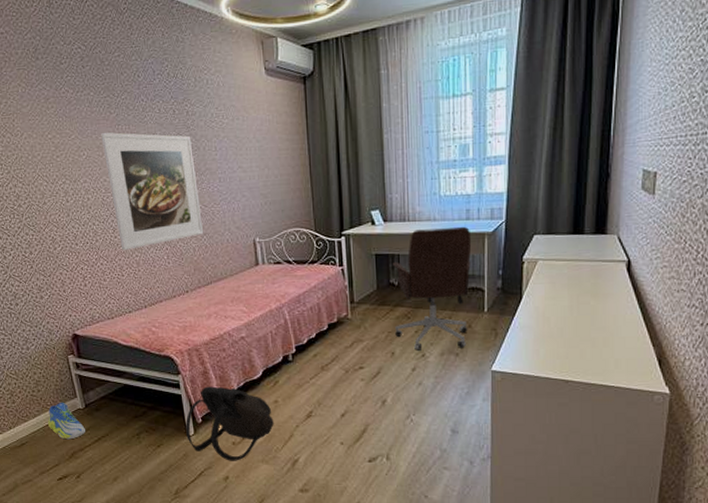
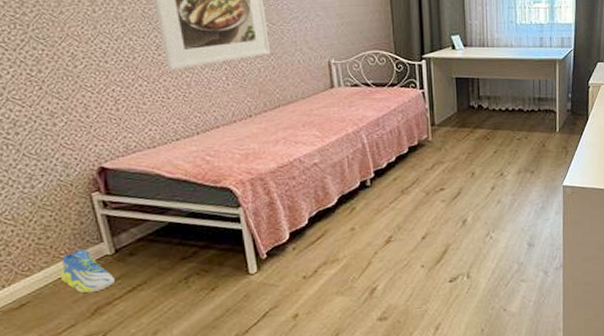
backpack: present [185,386,274,461] -> none [246,217,350,297]
office chair: present [393,226,472,351] -> none [473,53,545,170]

